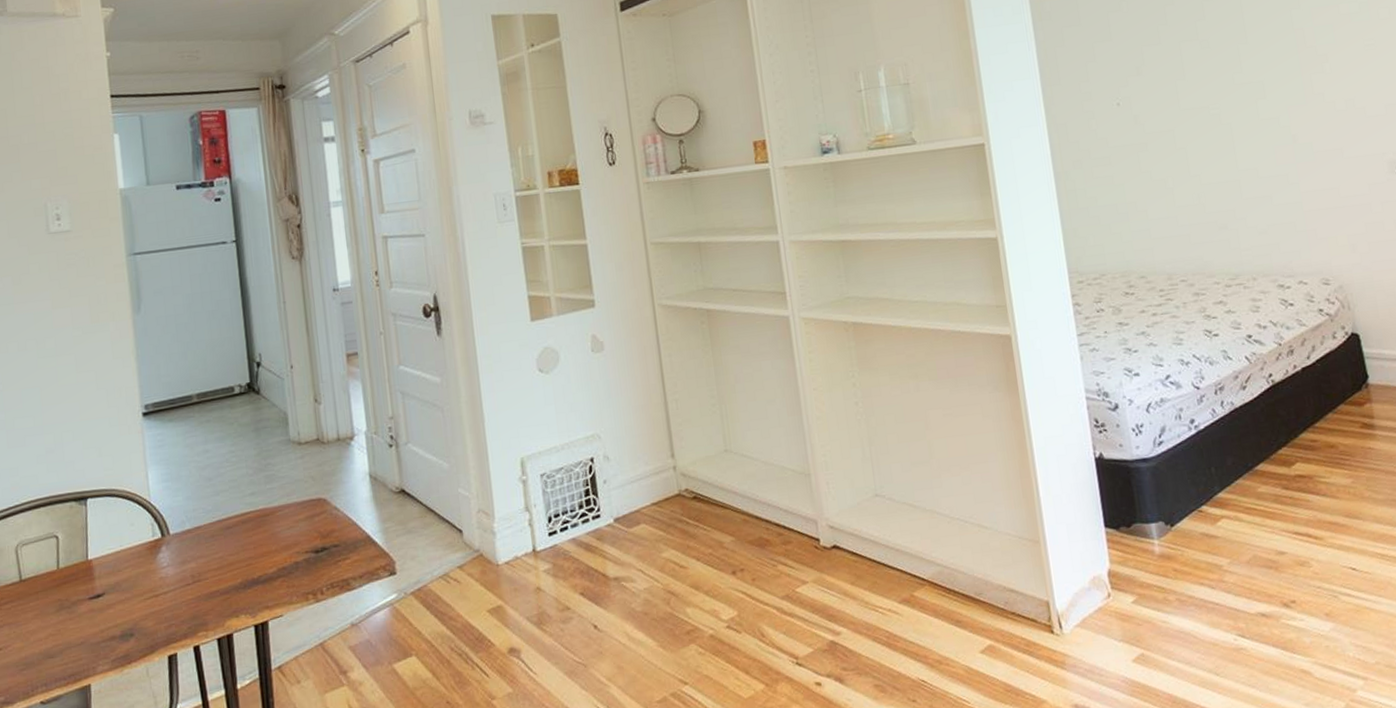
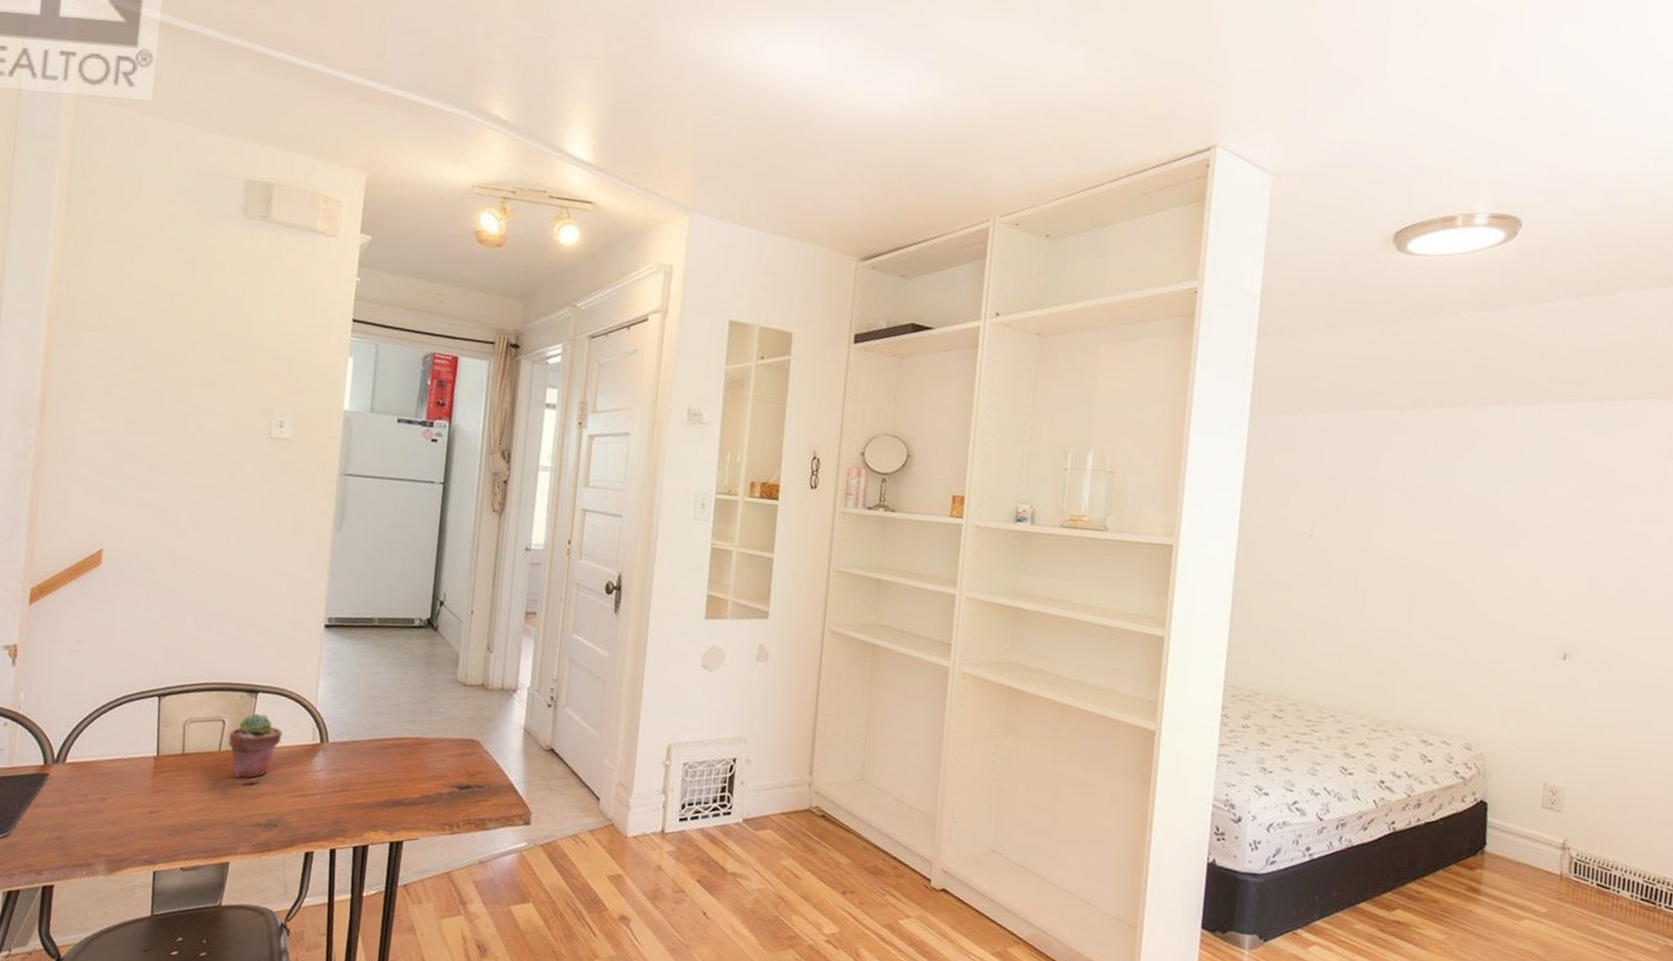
potted succulent: none [65,520,121,593] -> present [229,713,282,779]

